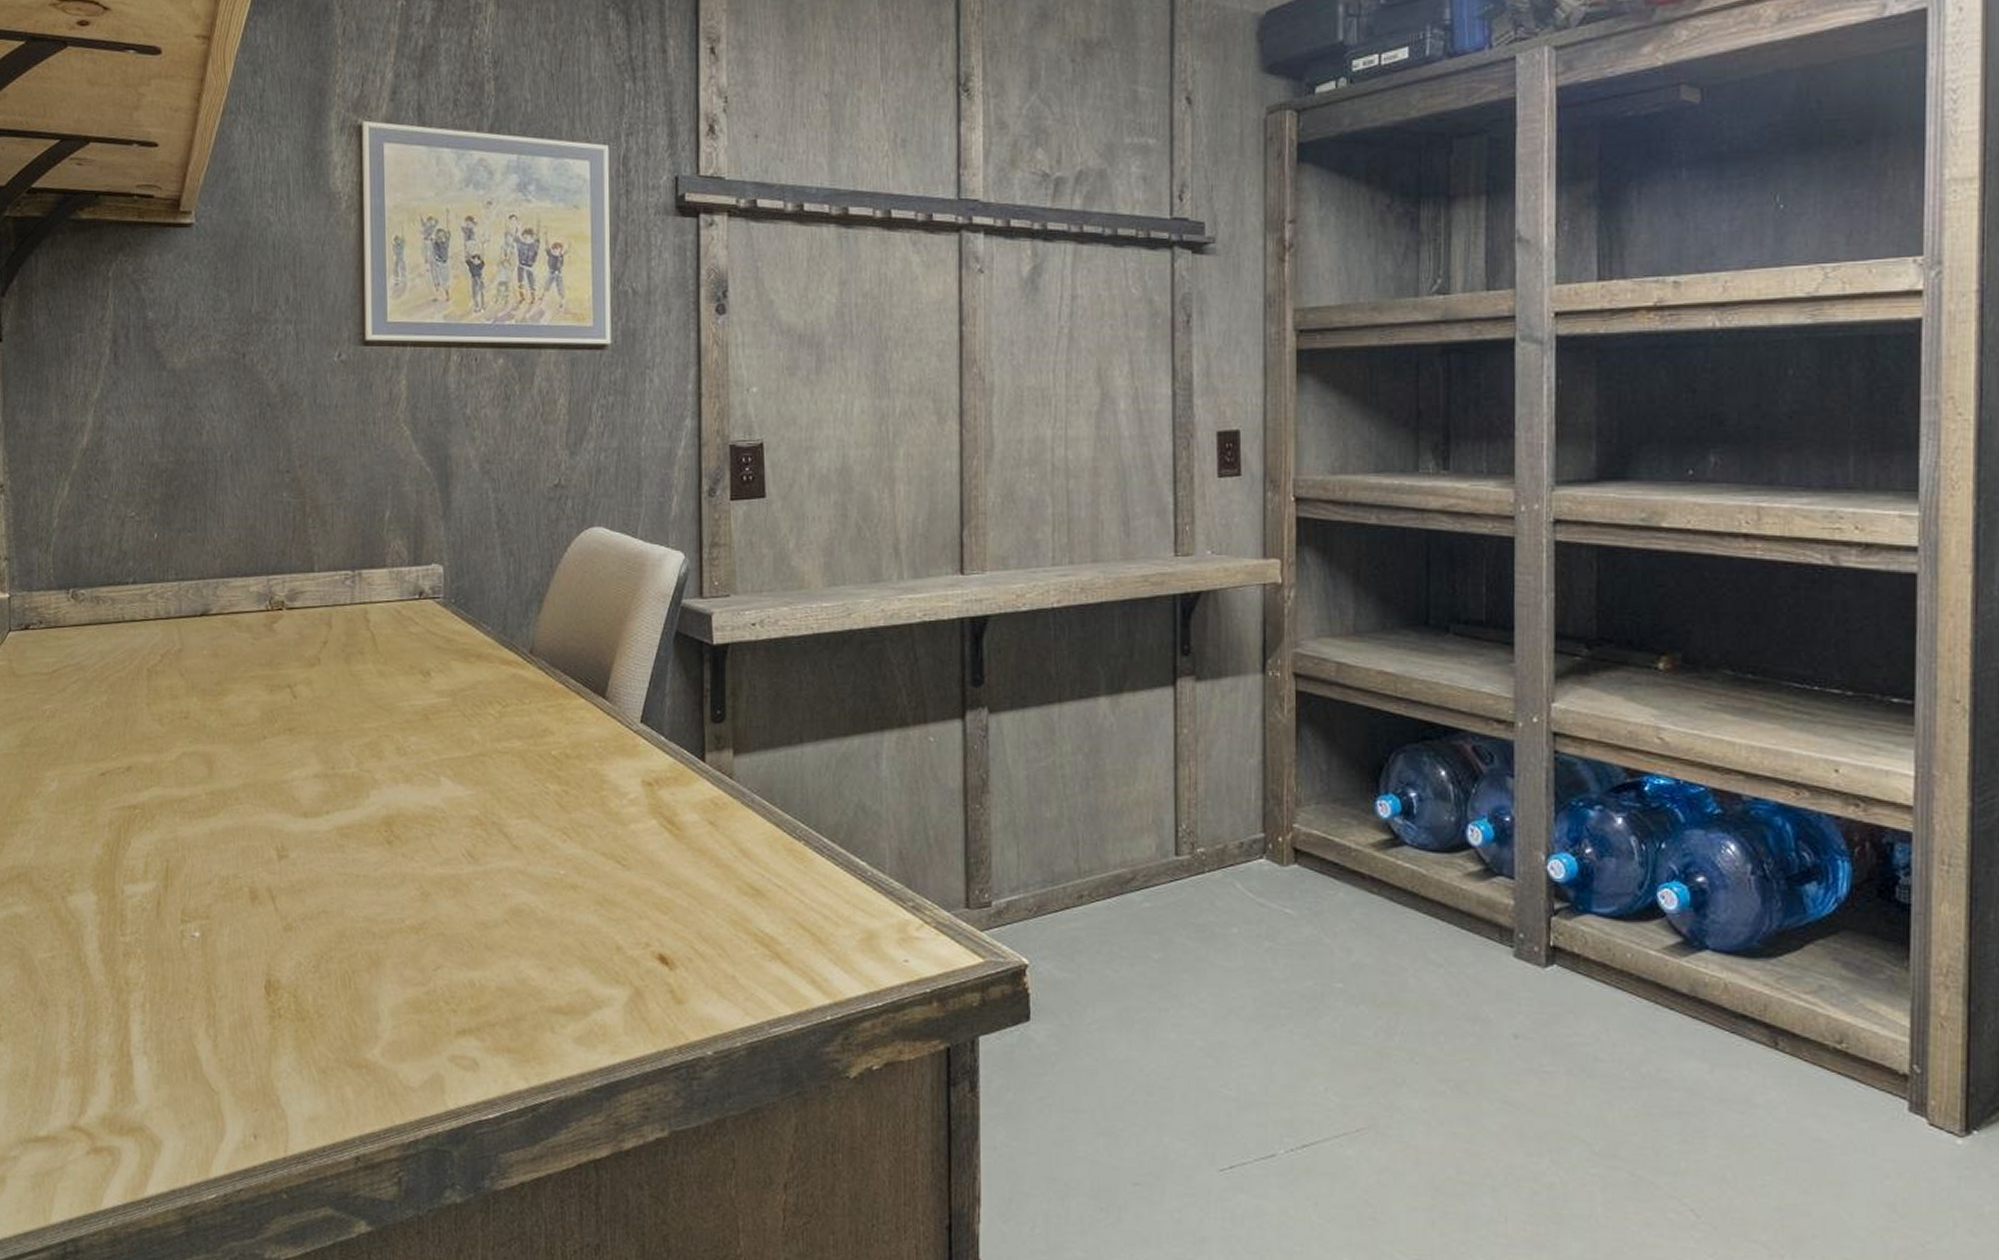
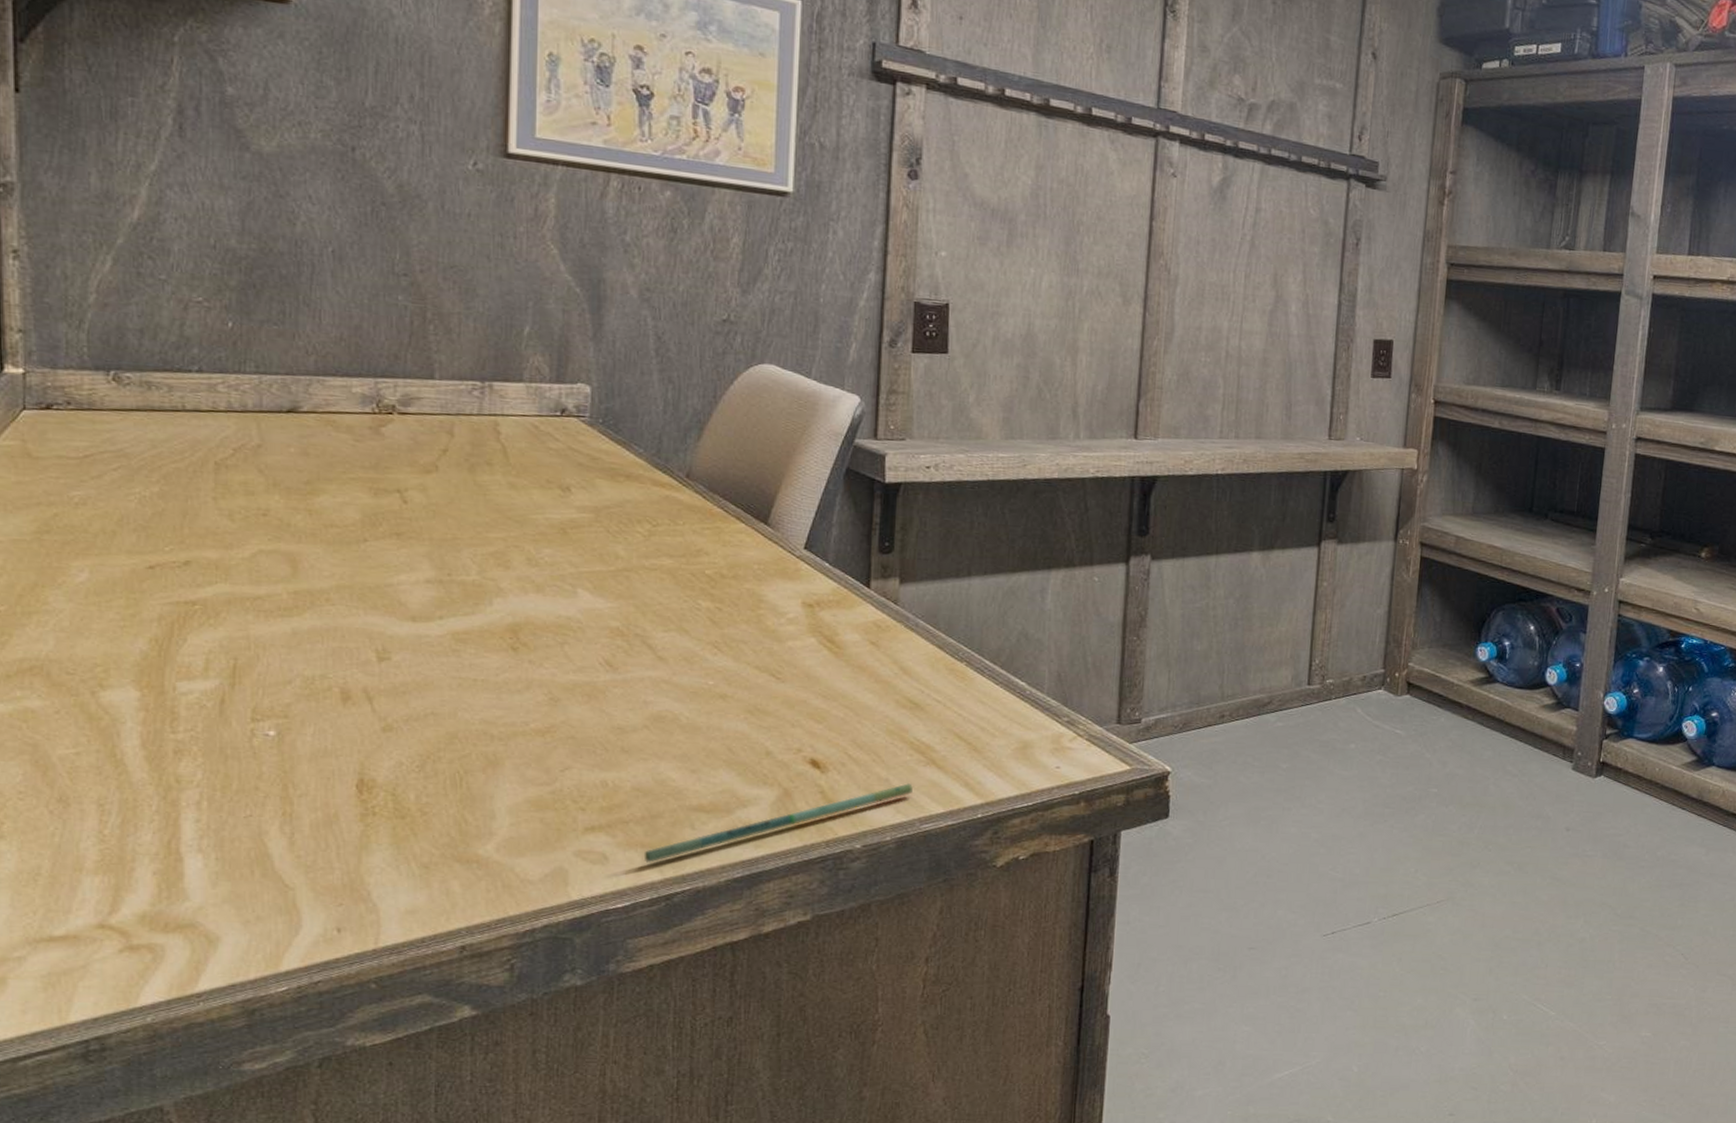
pen: none [510,981,760,1070] -> present [643,783,913,863]

